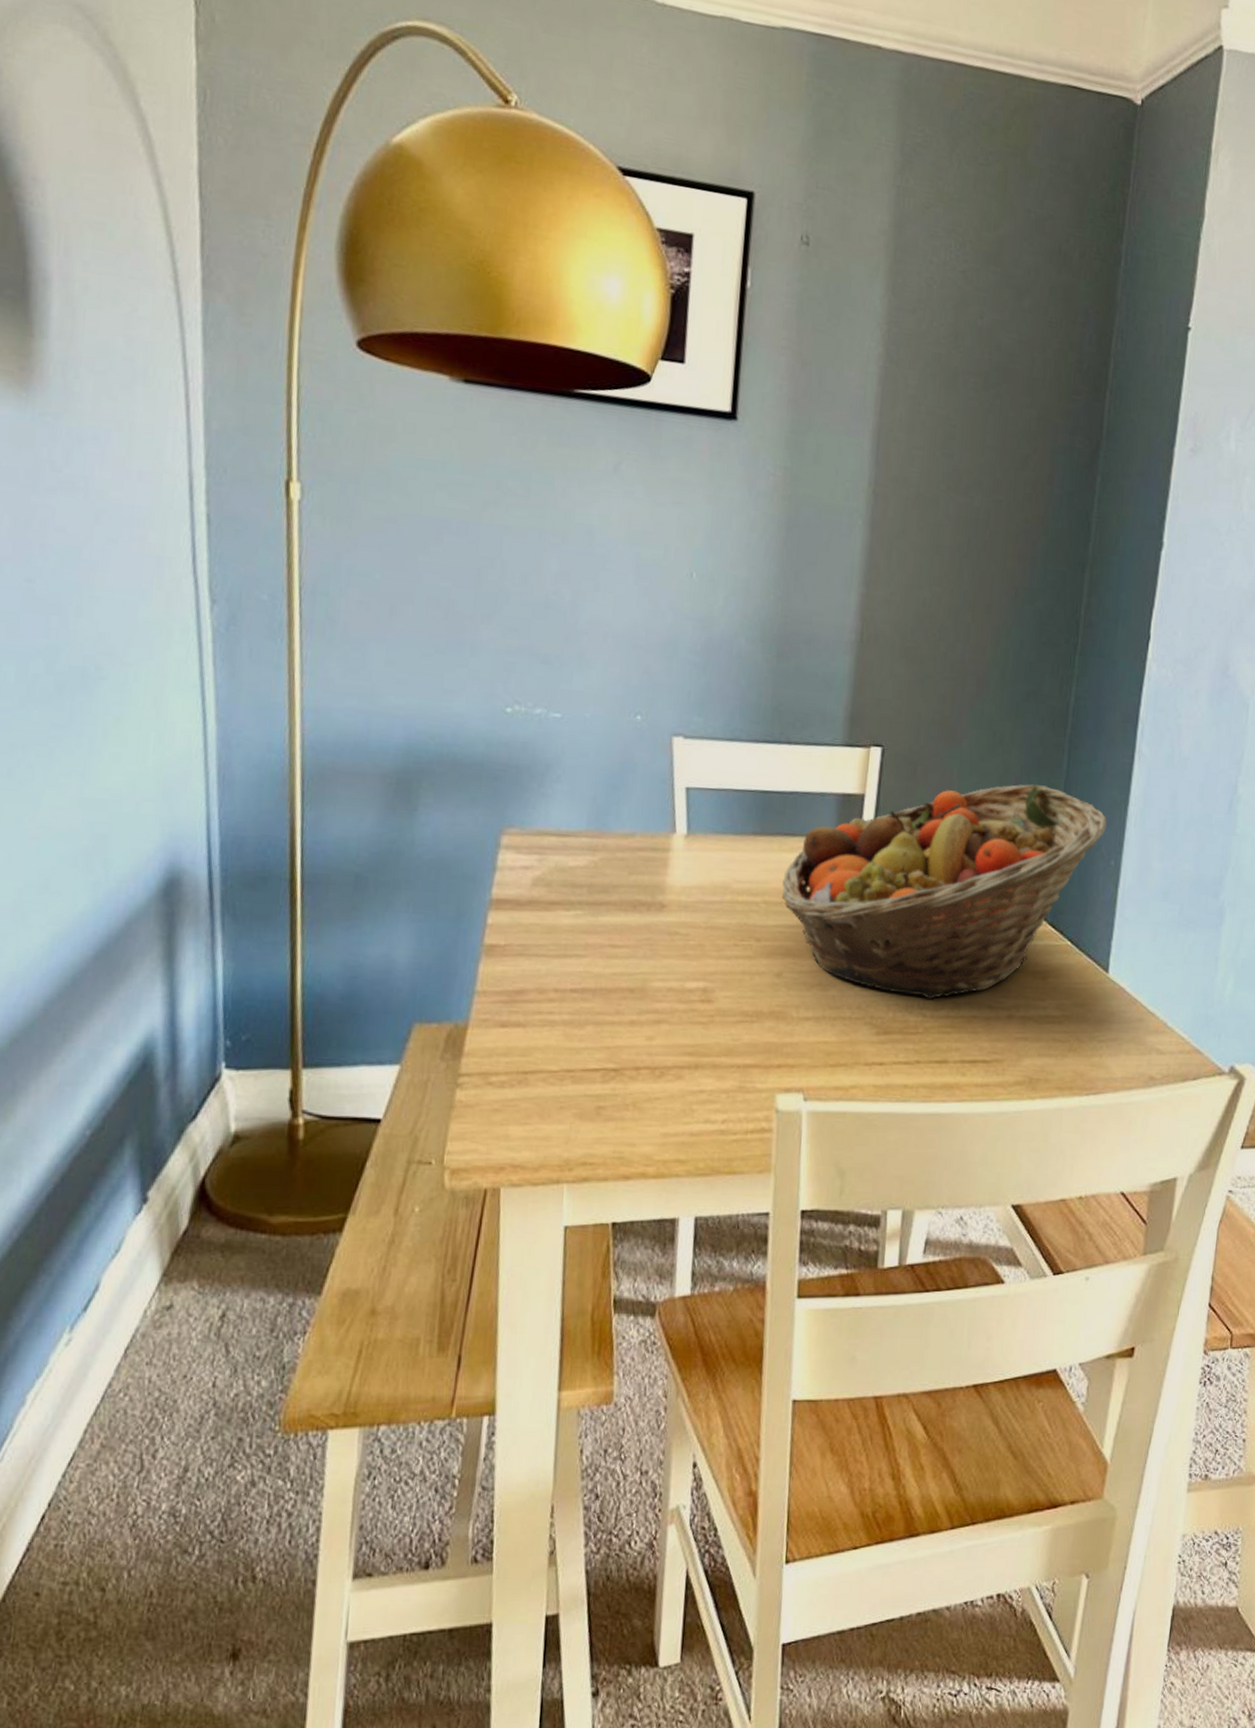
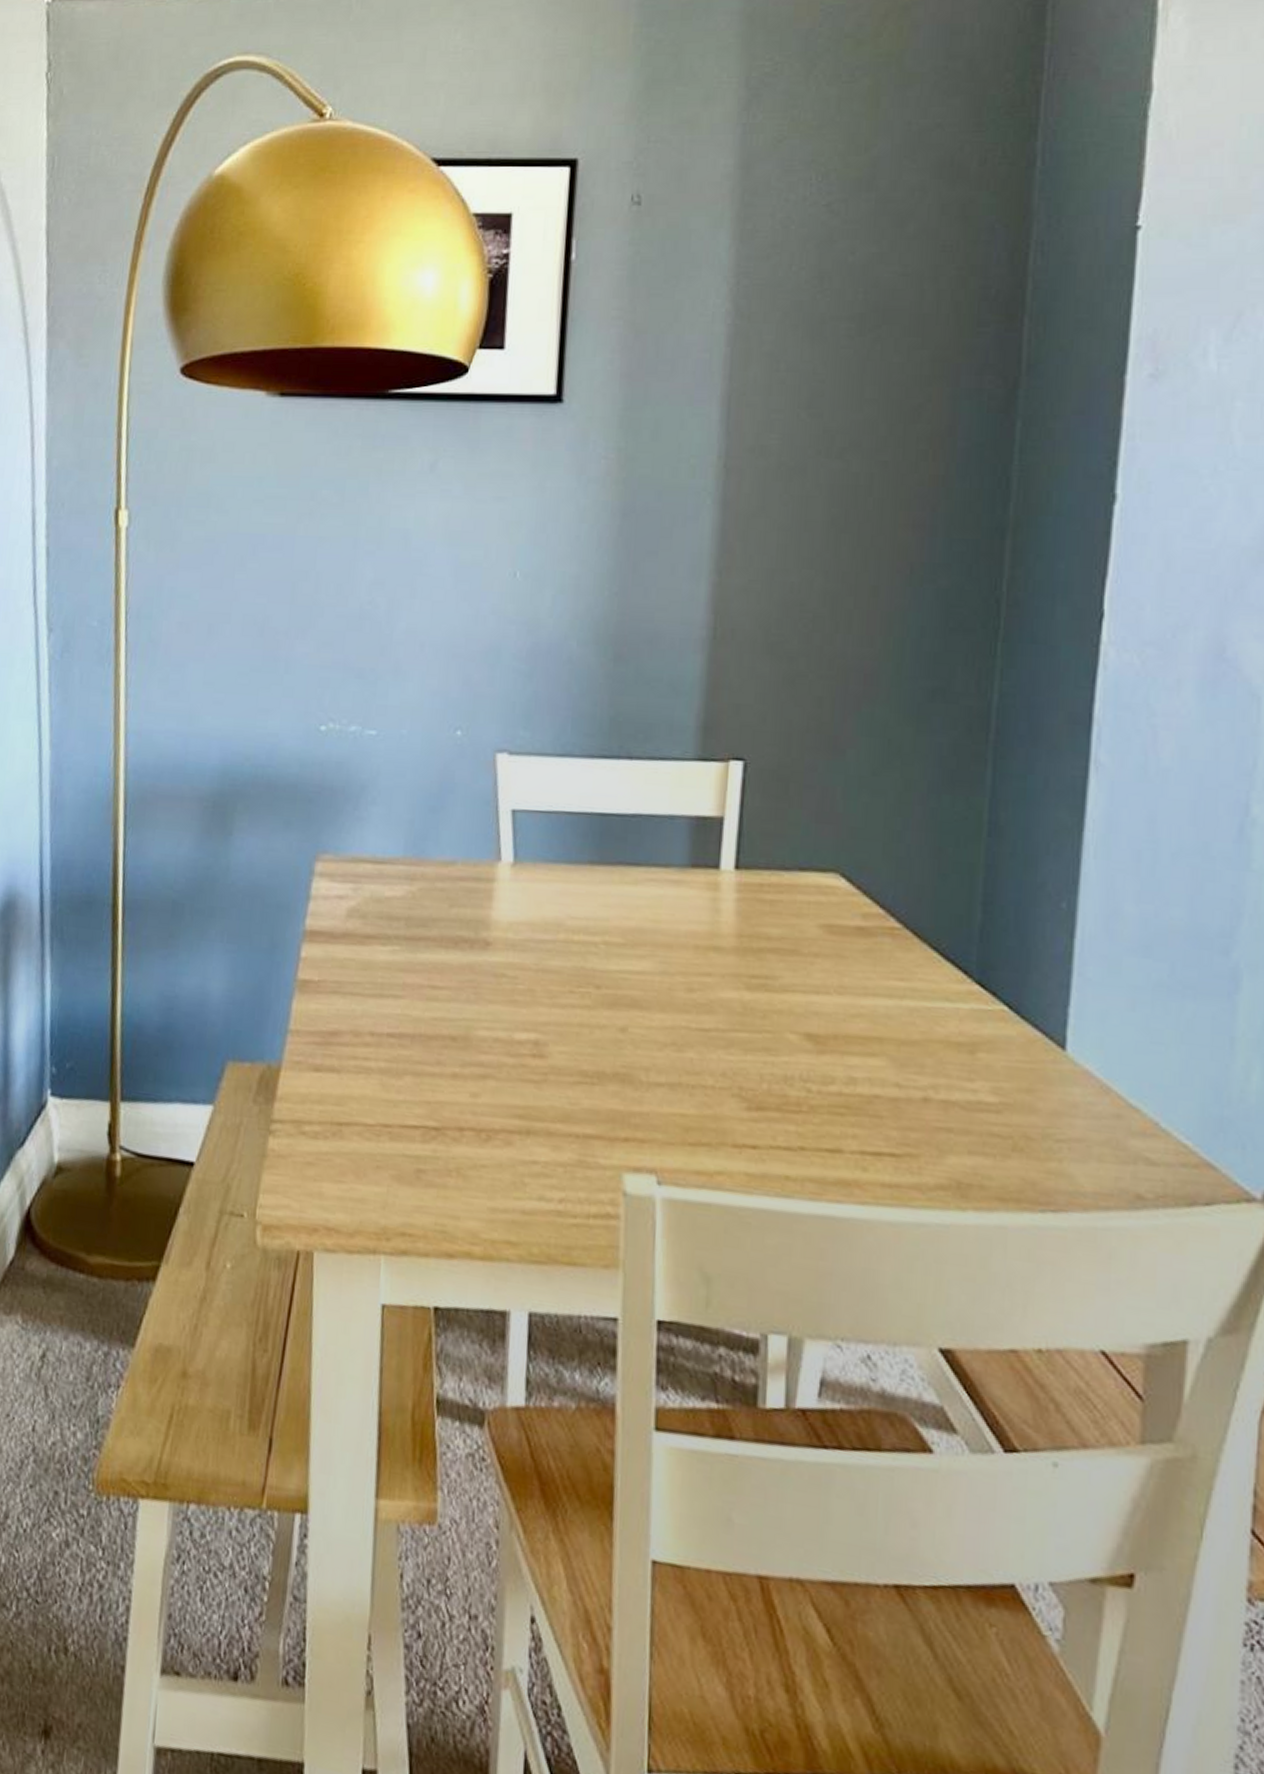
fruit basket: present [781,783,1107,1000] -> none [624,803,1053,1071]

